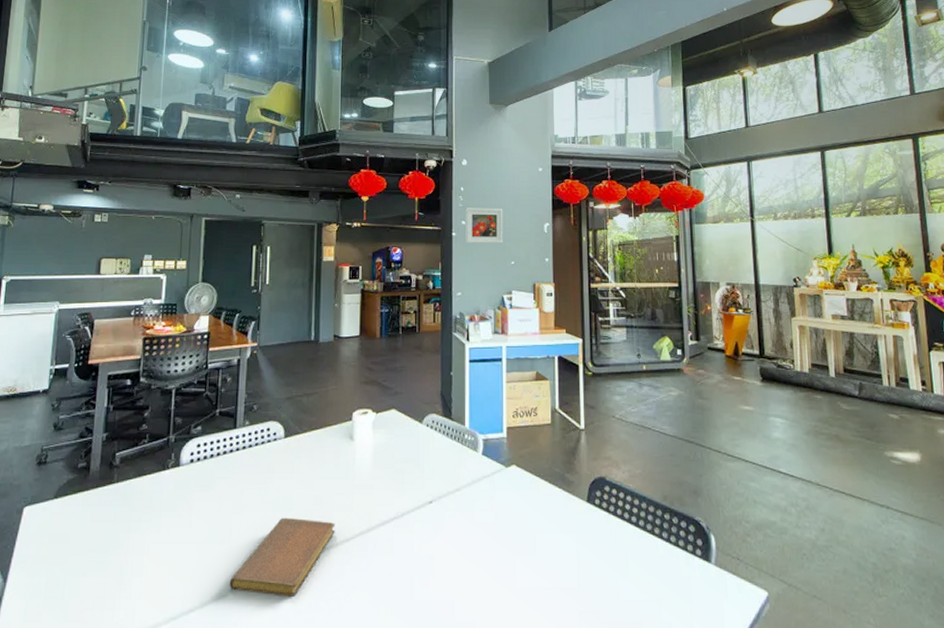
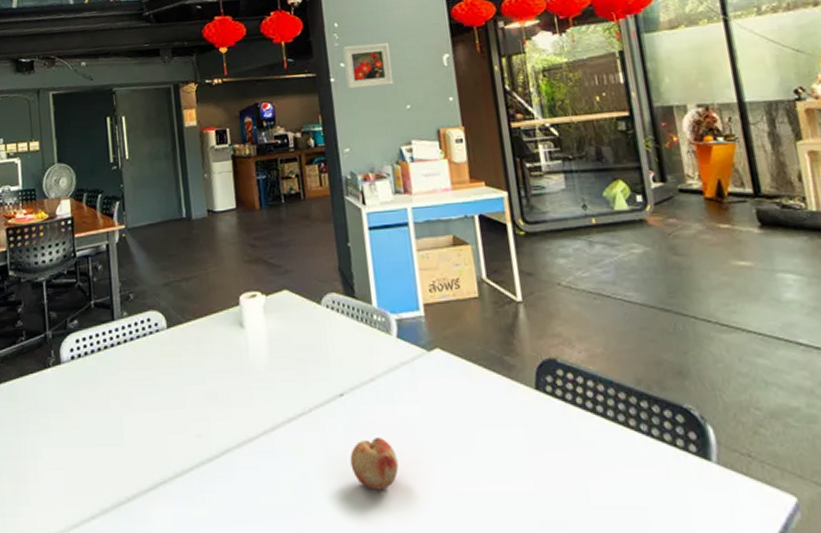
notebook: present [229,517,335,597] -> none [128,416,236,503]
fruit: none [431,540,471,585] -> present [350,438,399,490]

